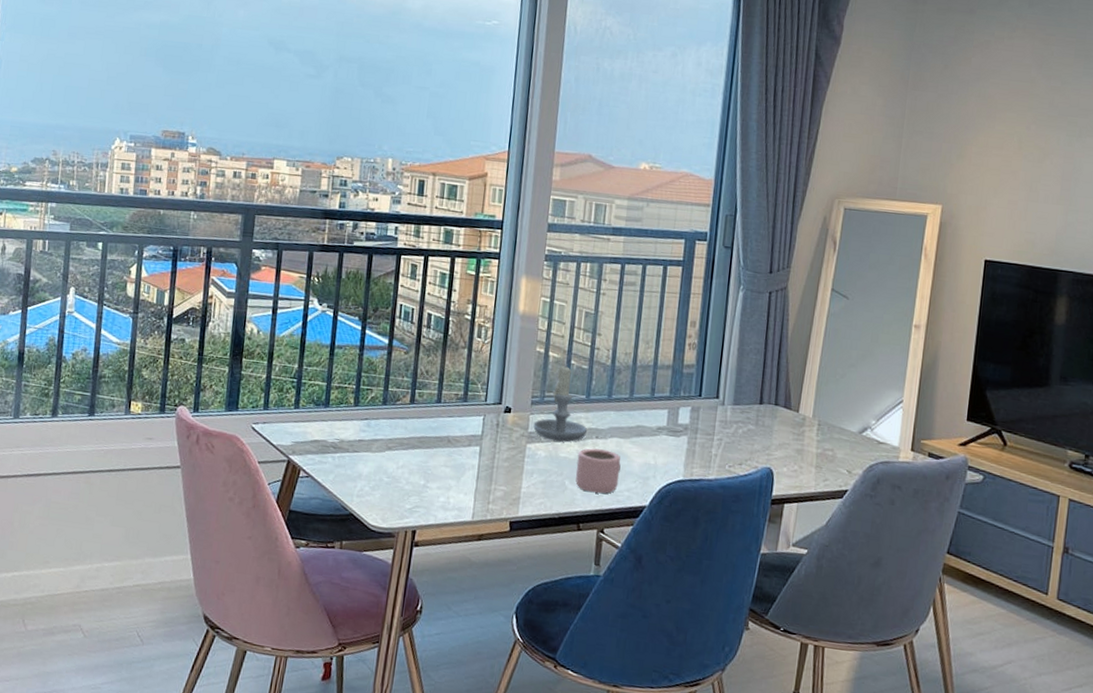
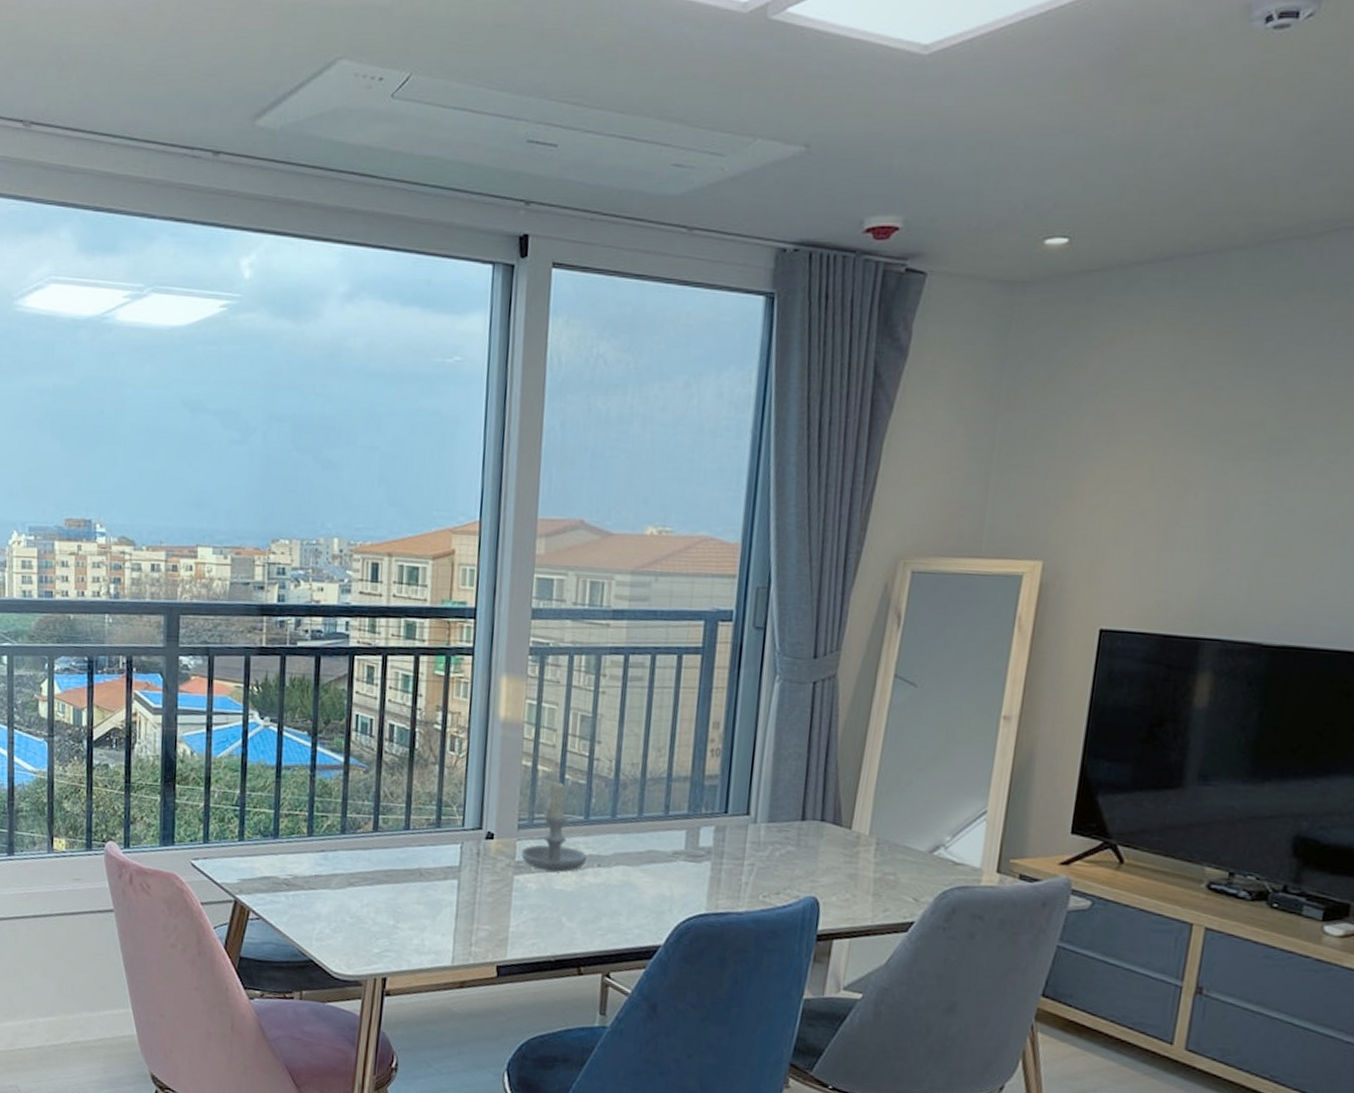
mug: present [575,448,621,494] -> none [574,878,629,932]

